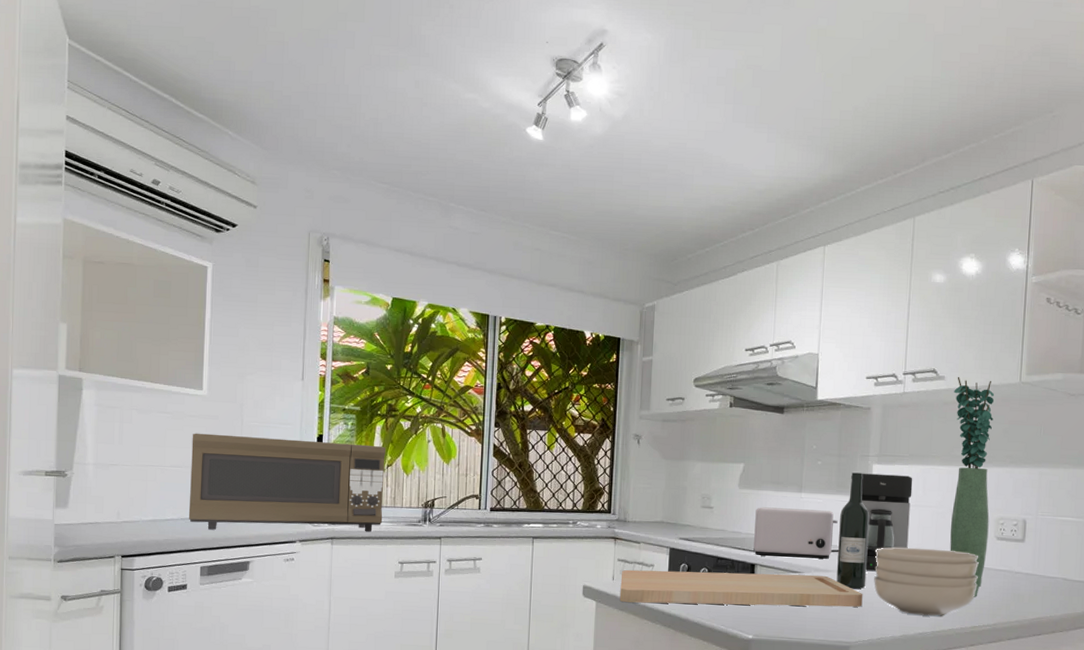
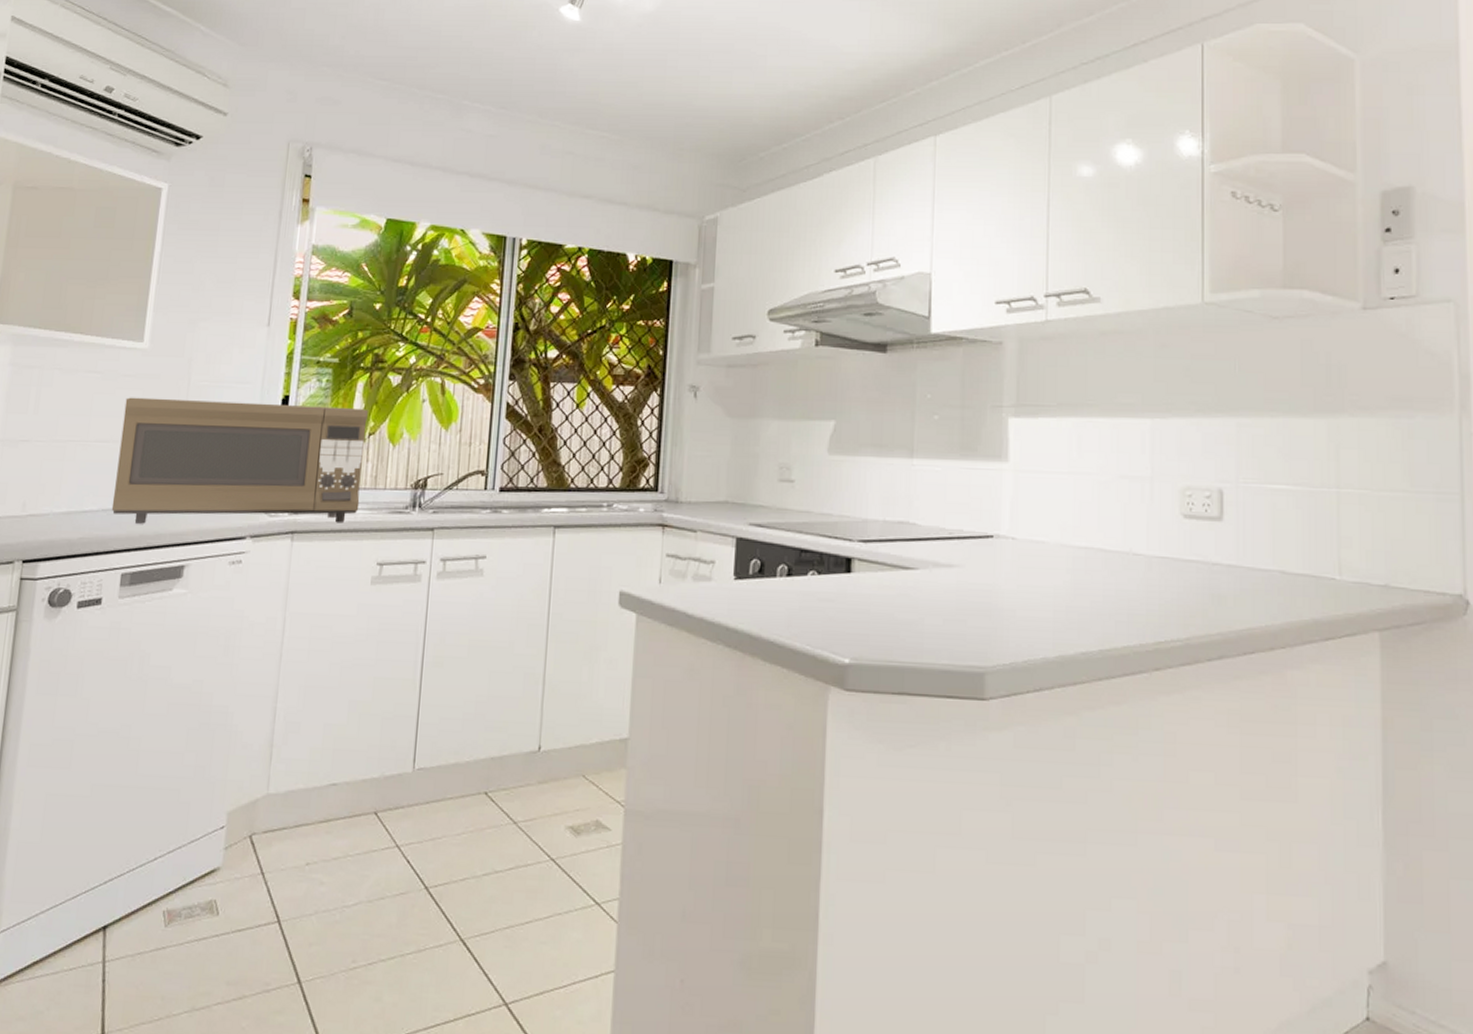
cutting board: present [619,569,863,607] -> none [668,568,1001,617]
toaster: present [753,507,838,560] -> none [849,479,963,551]
wine bottle: present [836,472,870,589] -> none [964,429,1007,591]
coffee maker: present [861,473,913,571] -> none [993,430,1064,564]
bowl: present [874,547,979,616] -> none [1015,531,1160,629]
vase: present [950,376,995,598] -> none [1114,297,1171,600]

